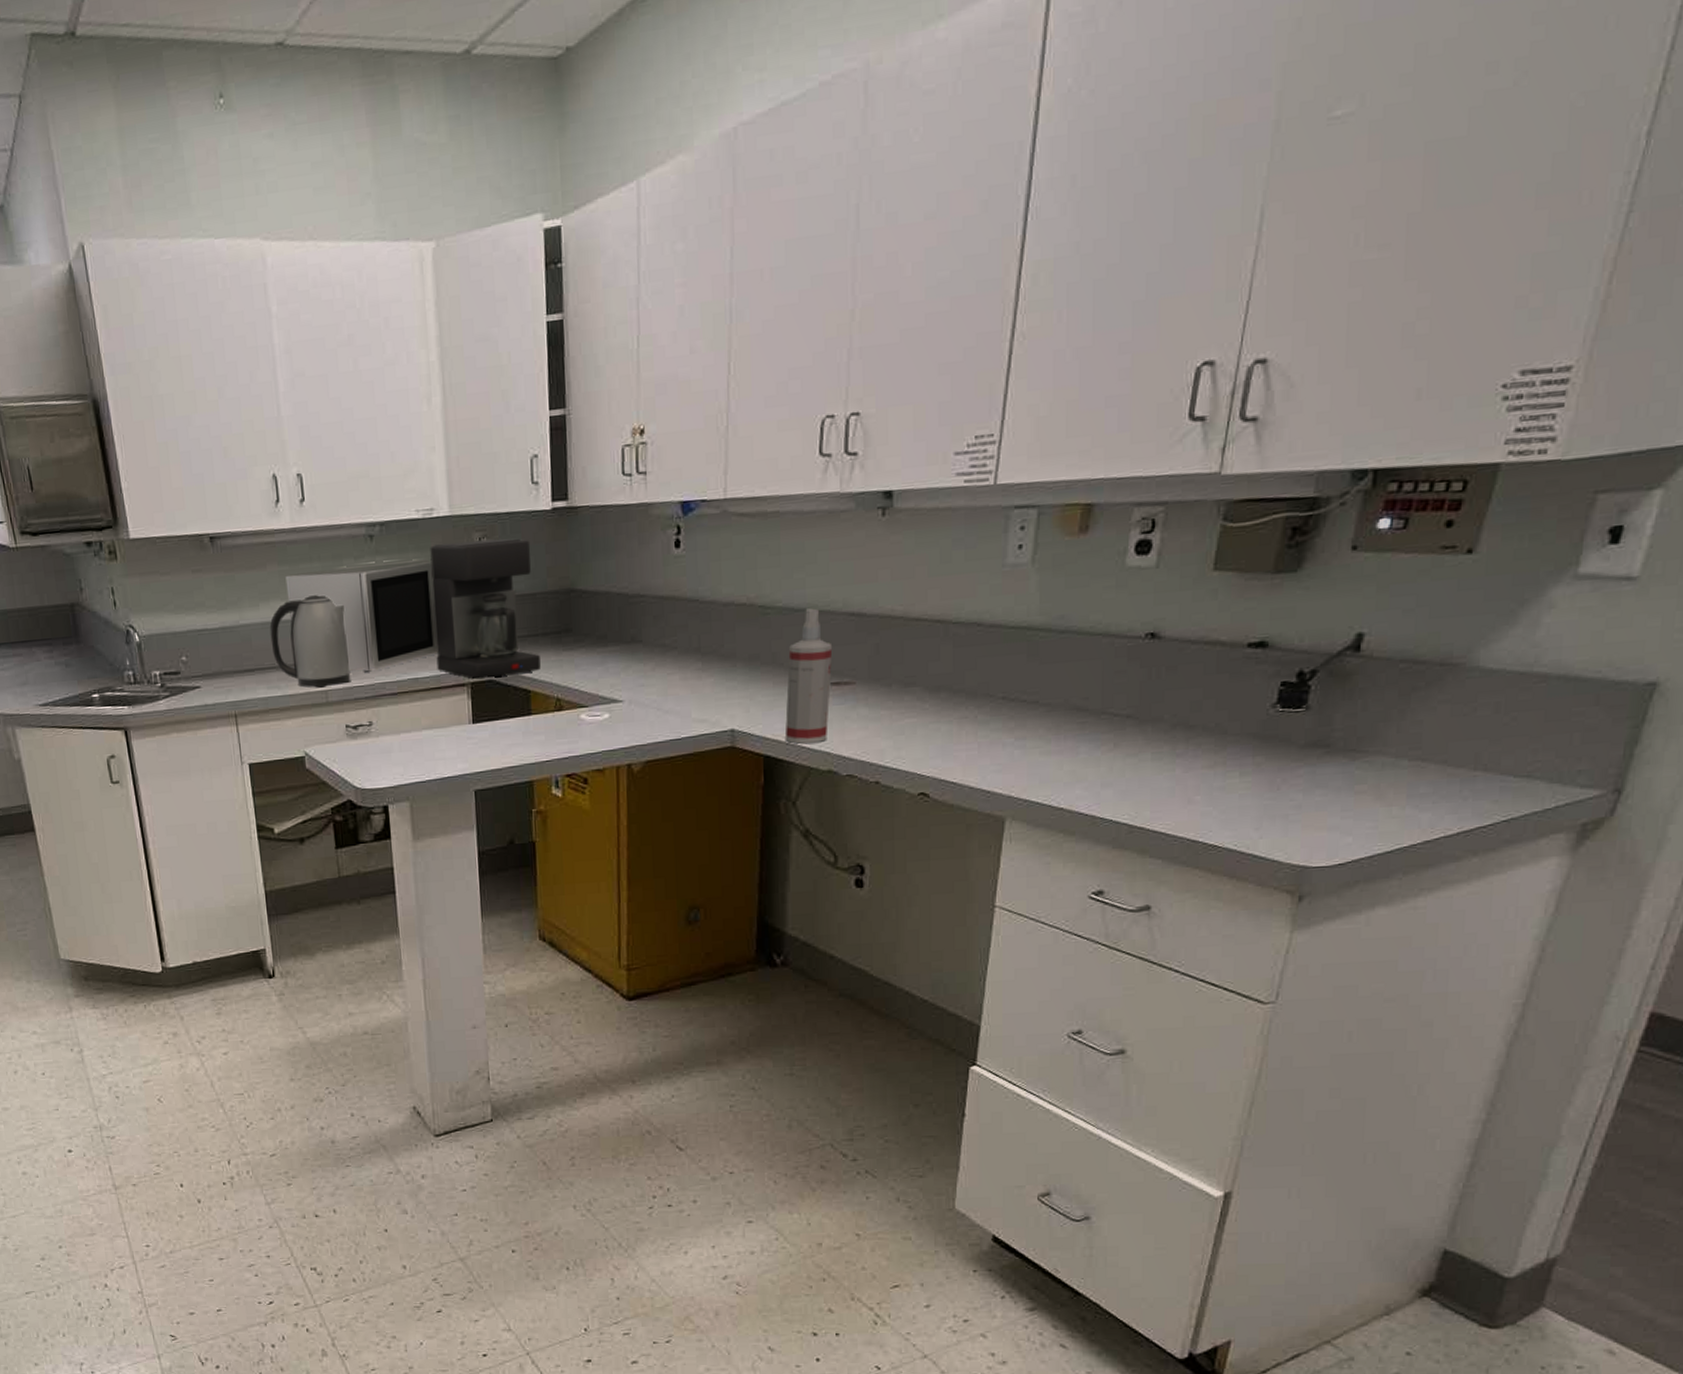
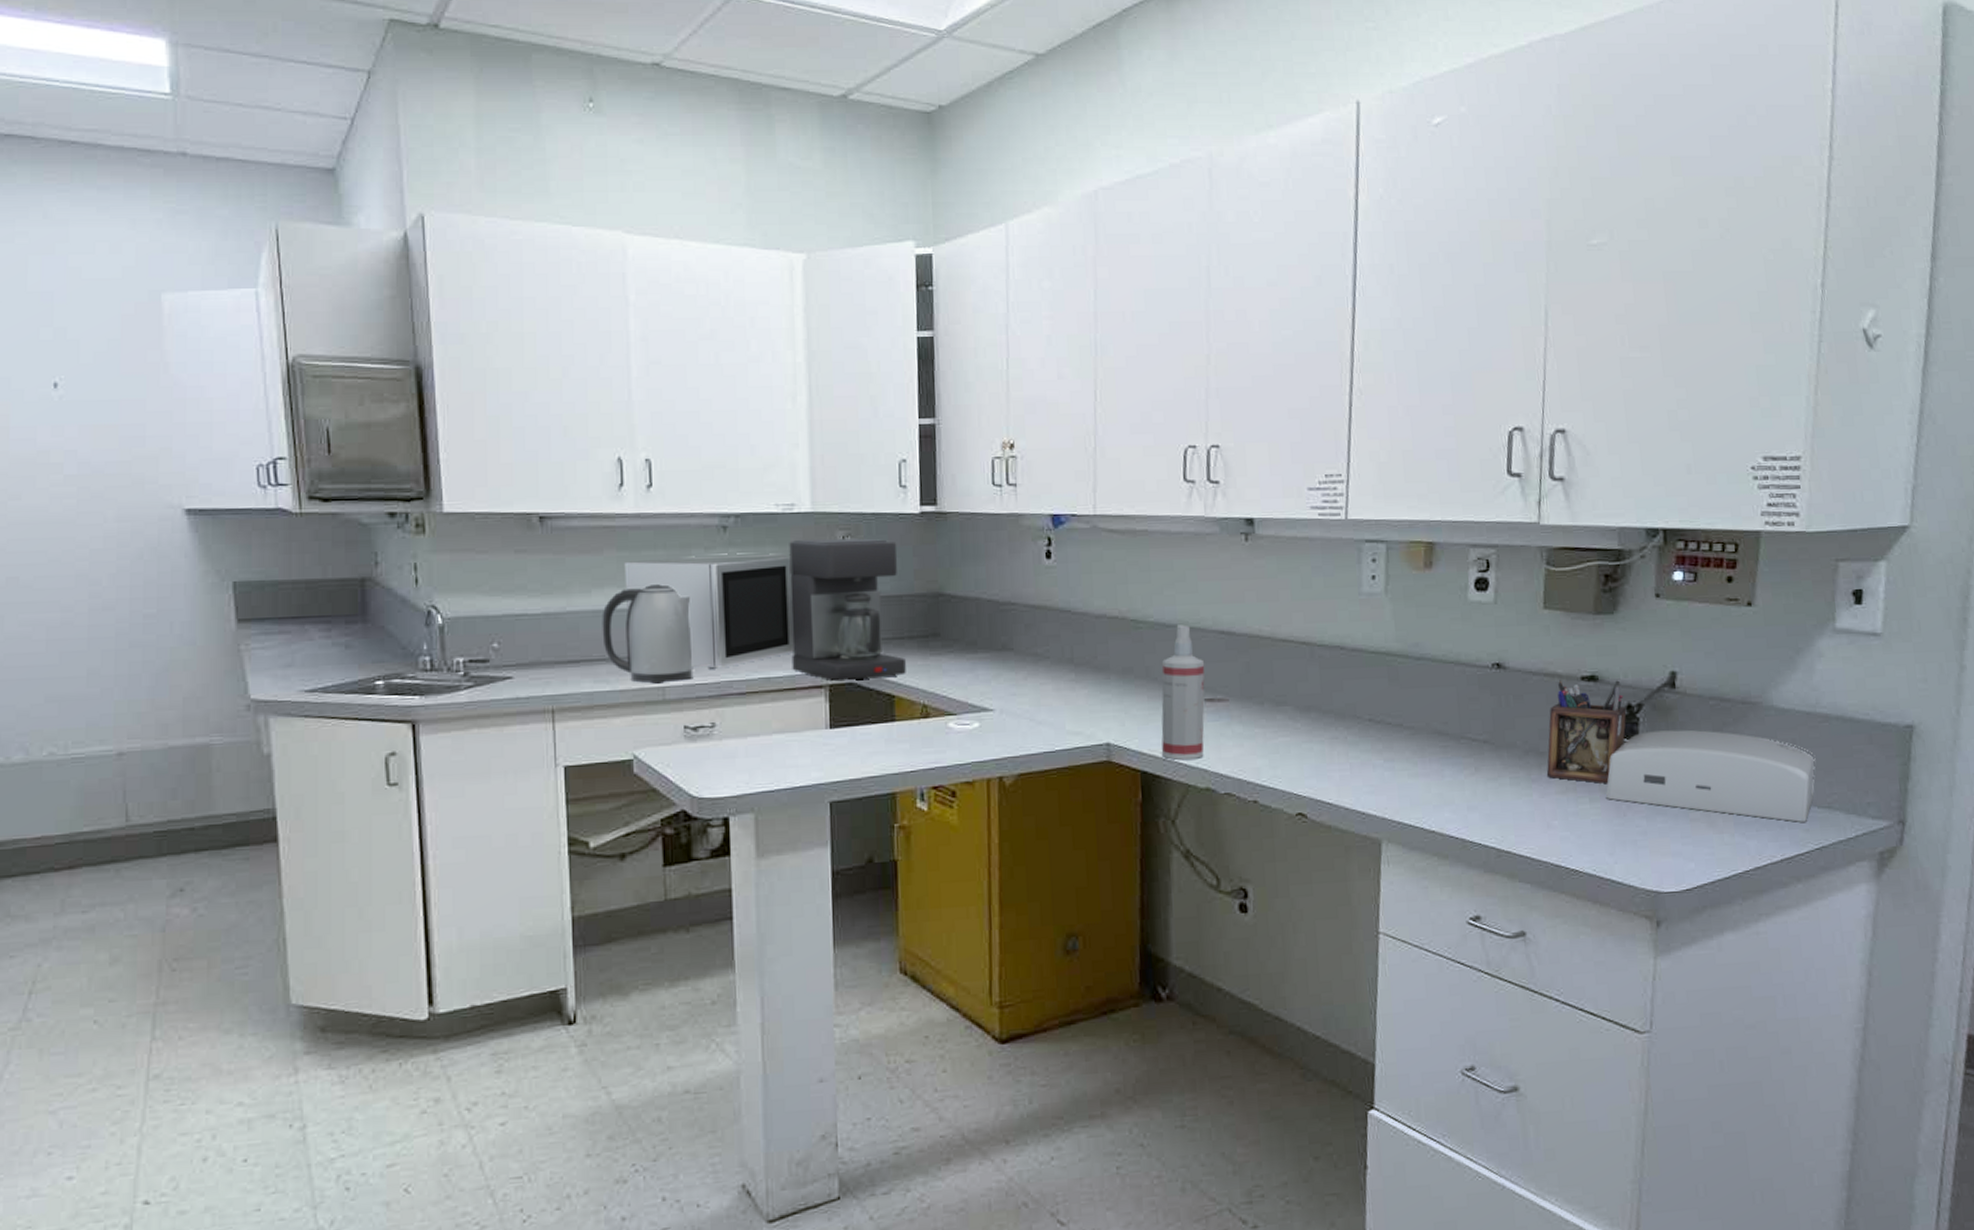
desk organizer: none [1194,645,1297,757] -> present [1546,679,1627,784]
tissue dispenser: none [1258,696,1522,793] -> present [1605,729,1816,822]

